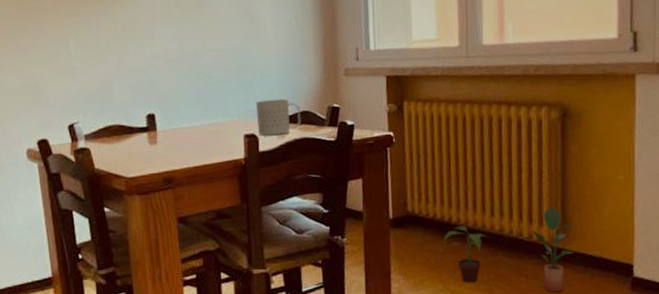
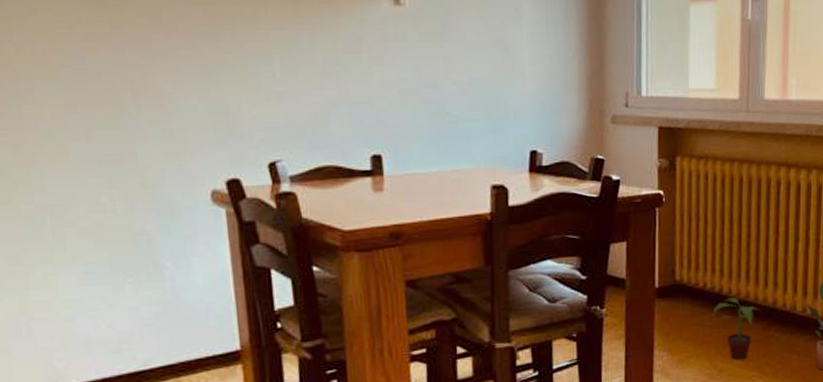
mug: present [256,98,301,136] -> none [507,145,560,188]

